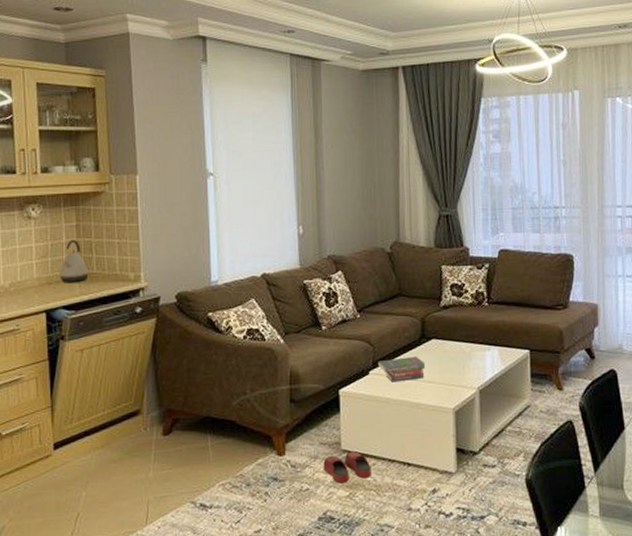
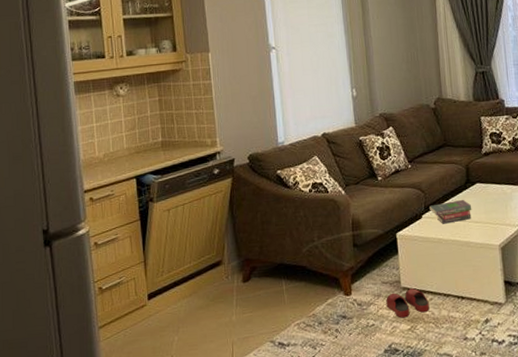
kettle: present [60,240,89,283] -> none [146,113,172,151]

